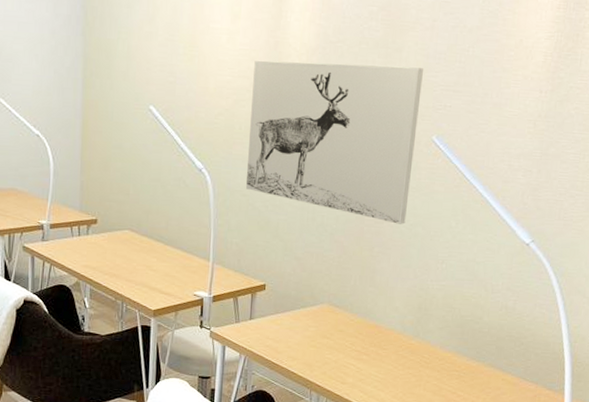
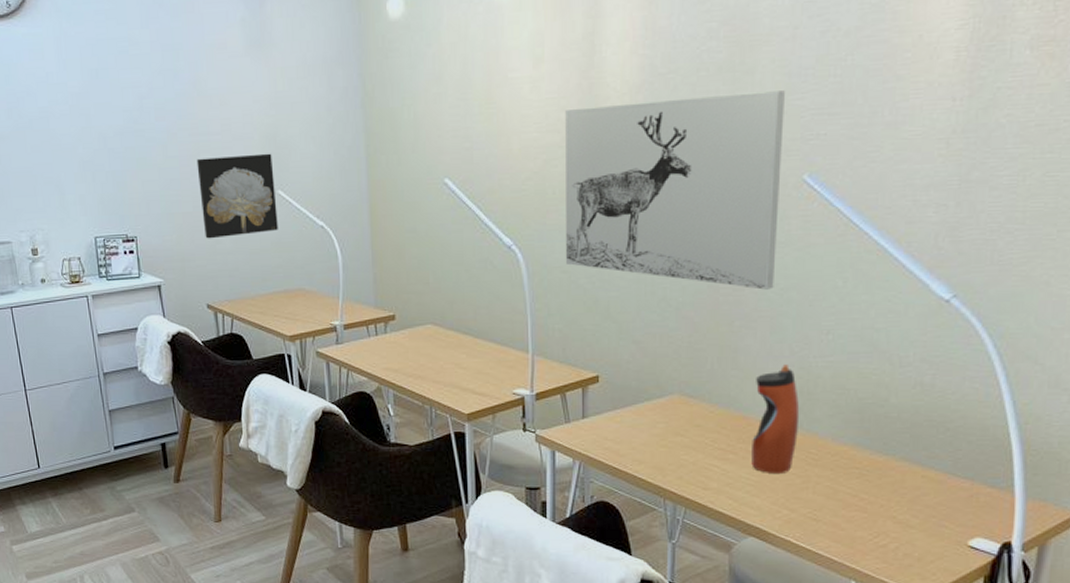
water bottle: none [379,285,419,374] -> present [751,364,800,475]

